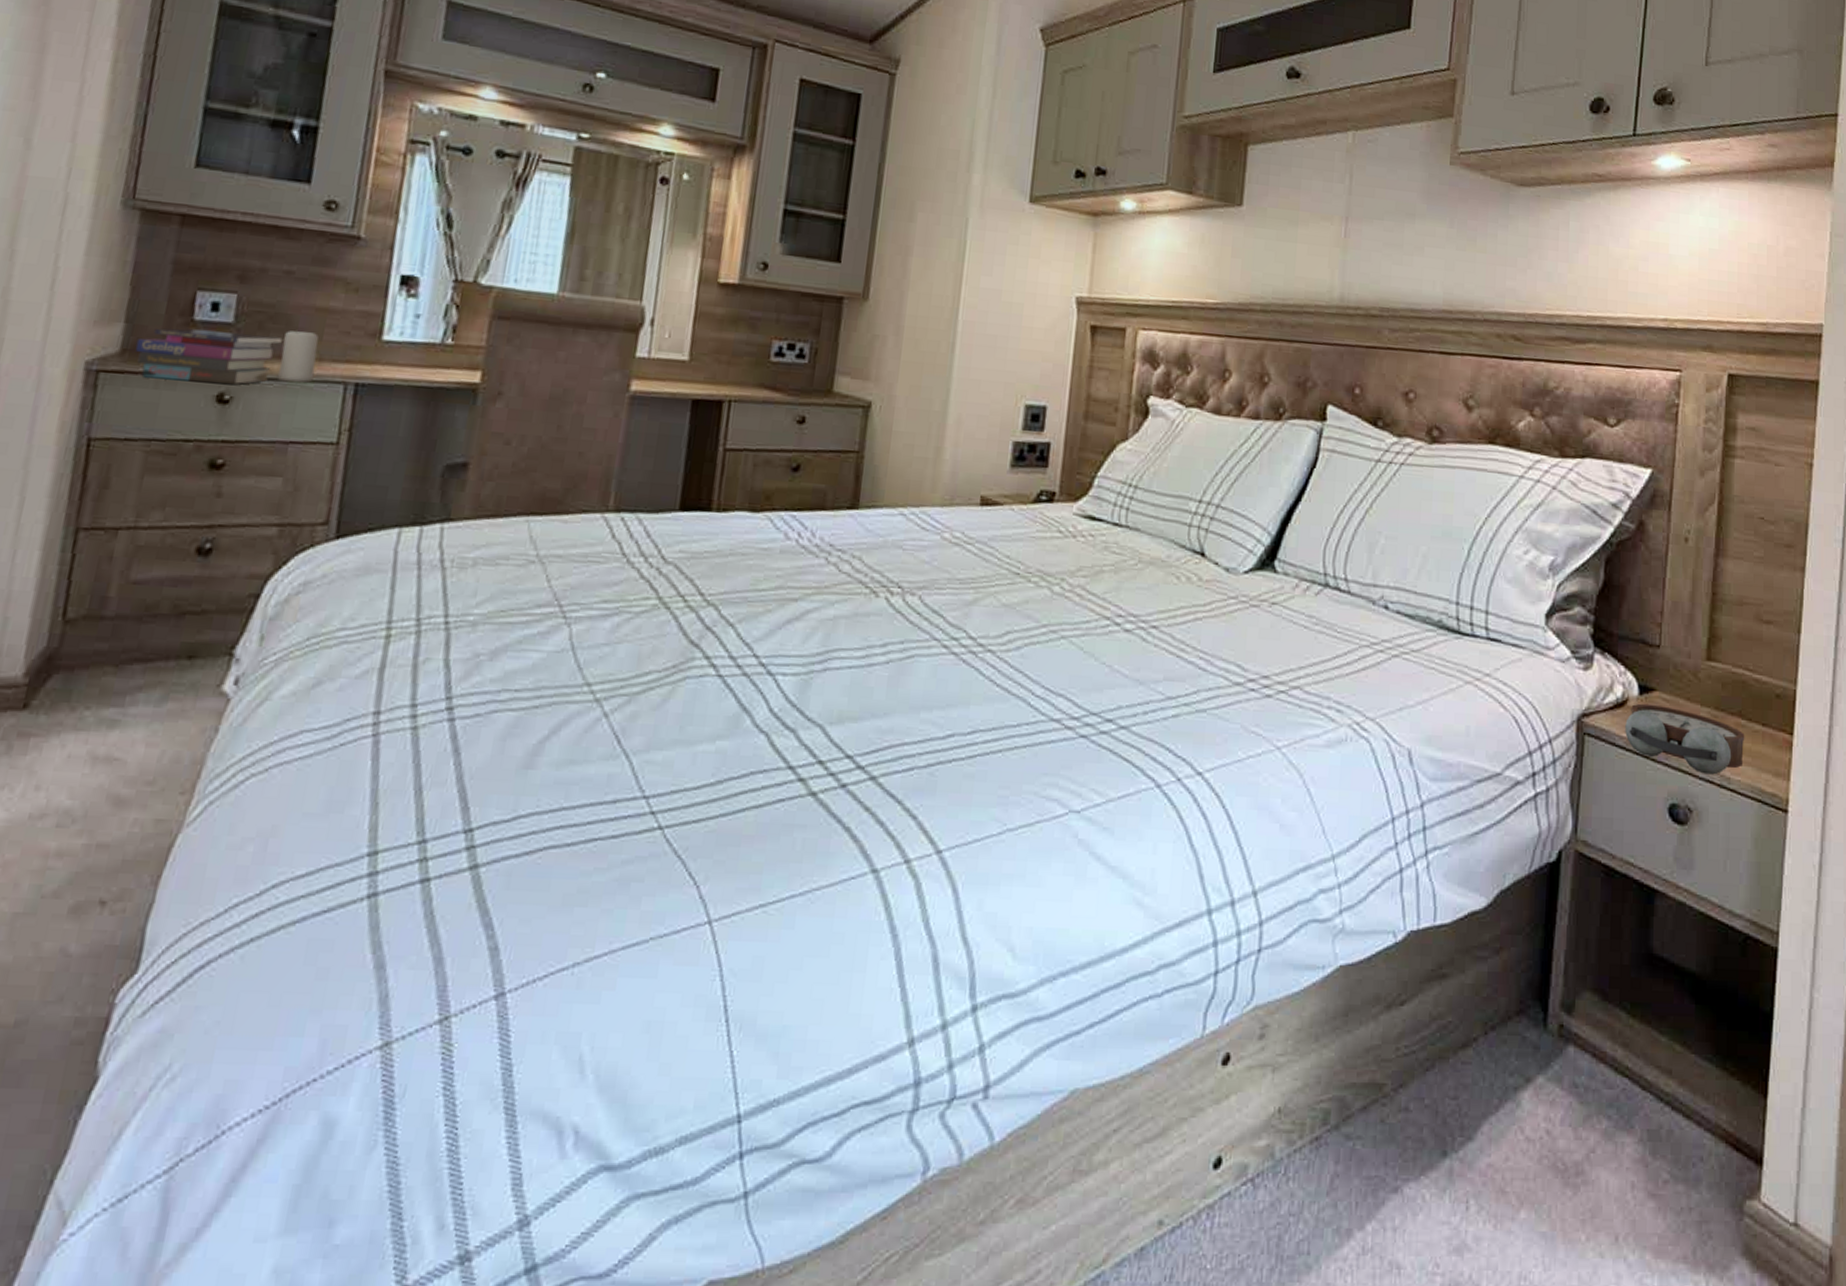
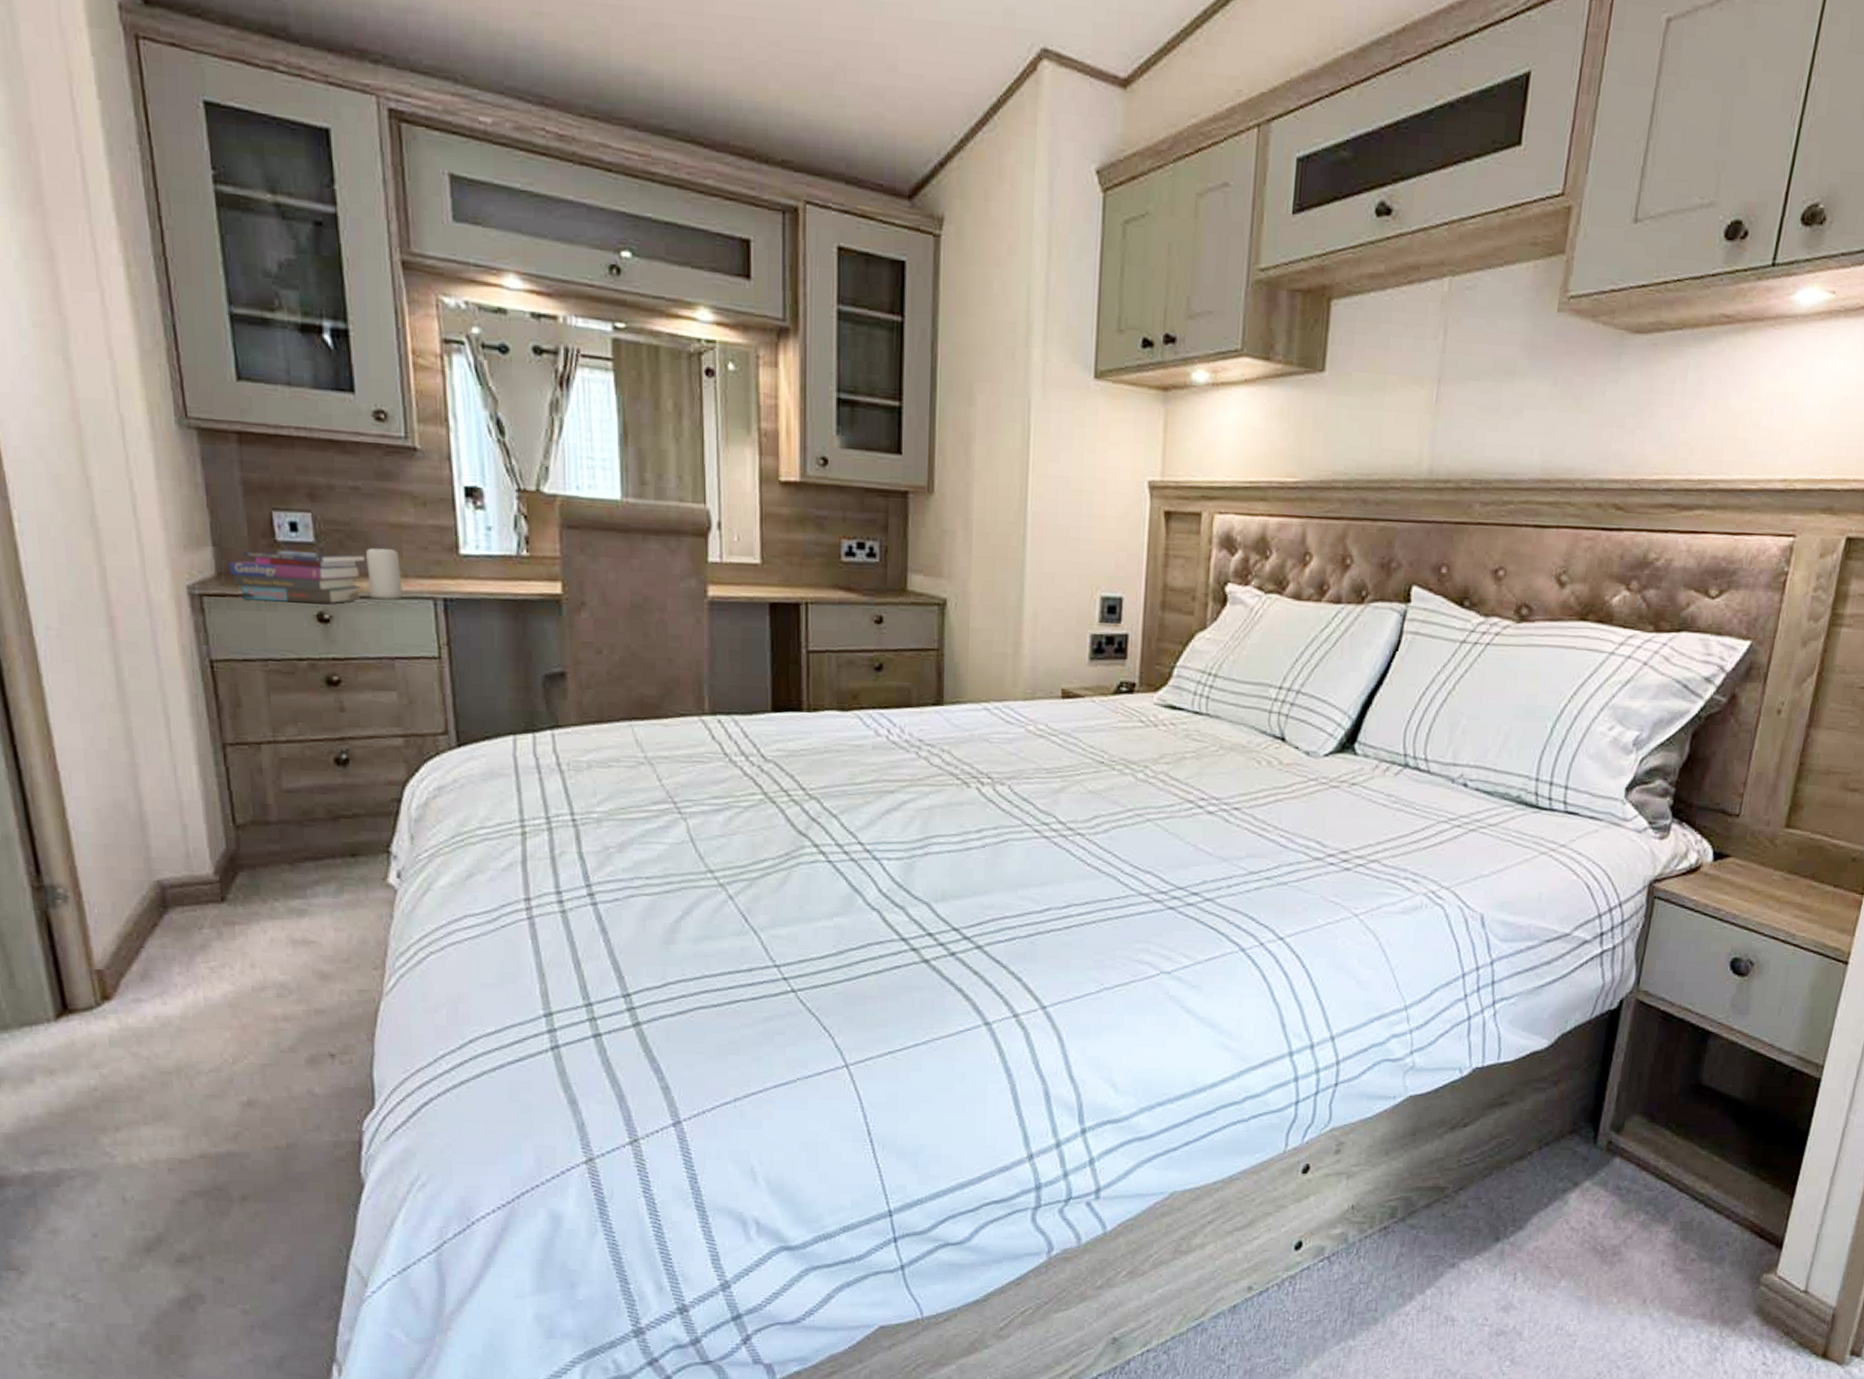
alarm clock: present [1625,703,1745,775] -> none [1695,869,1815,932]

